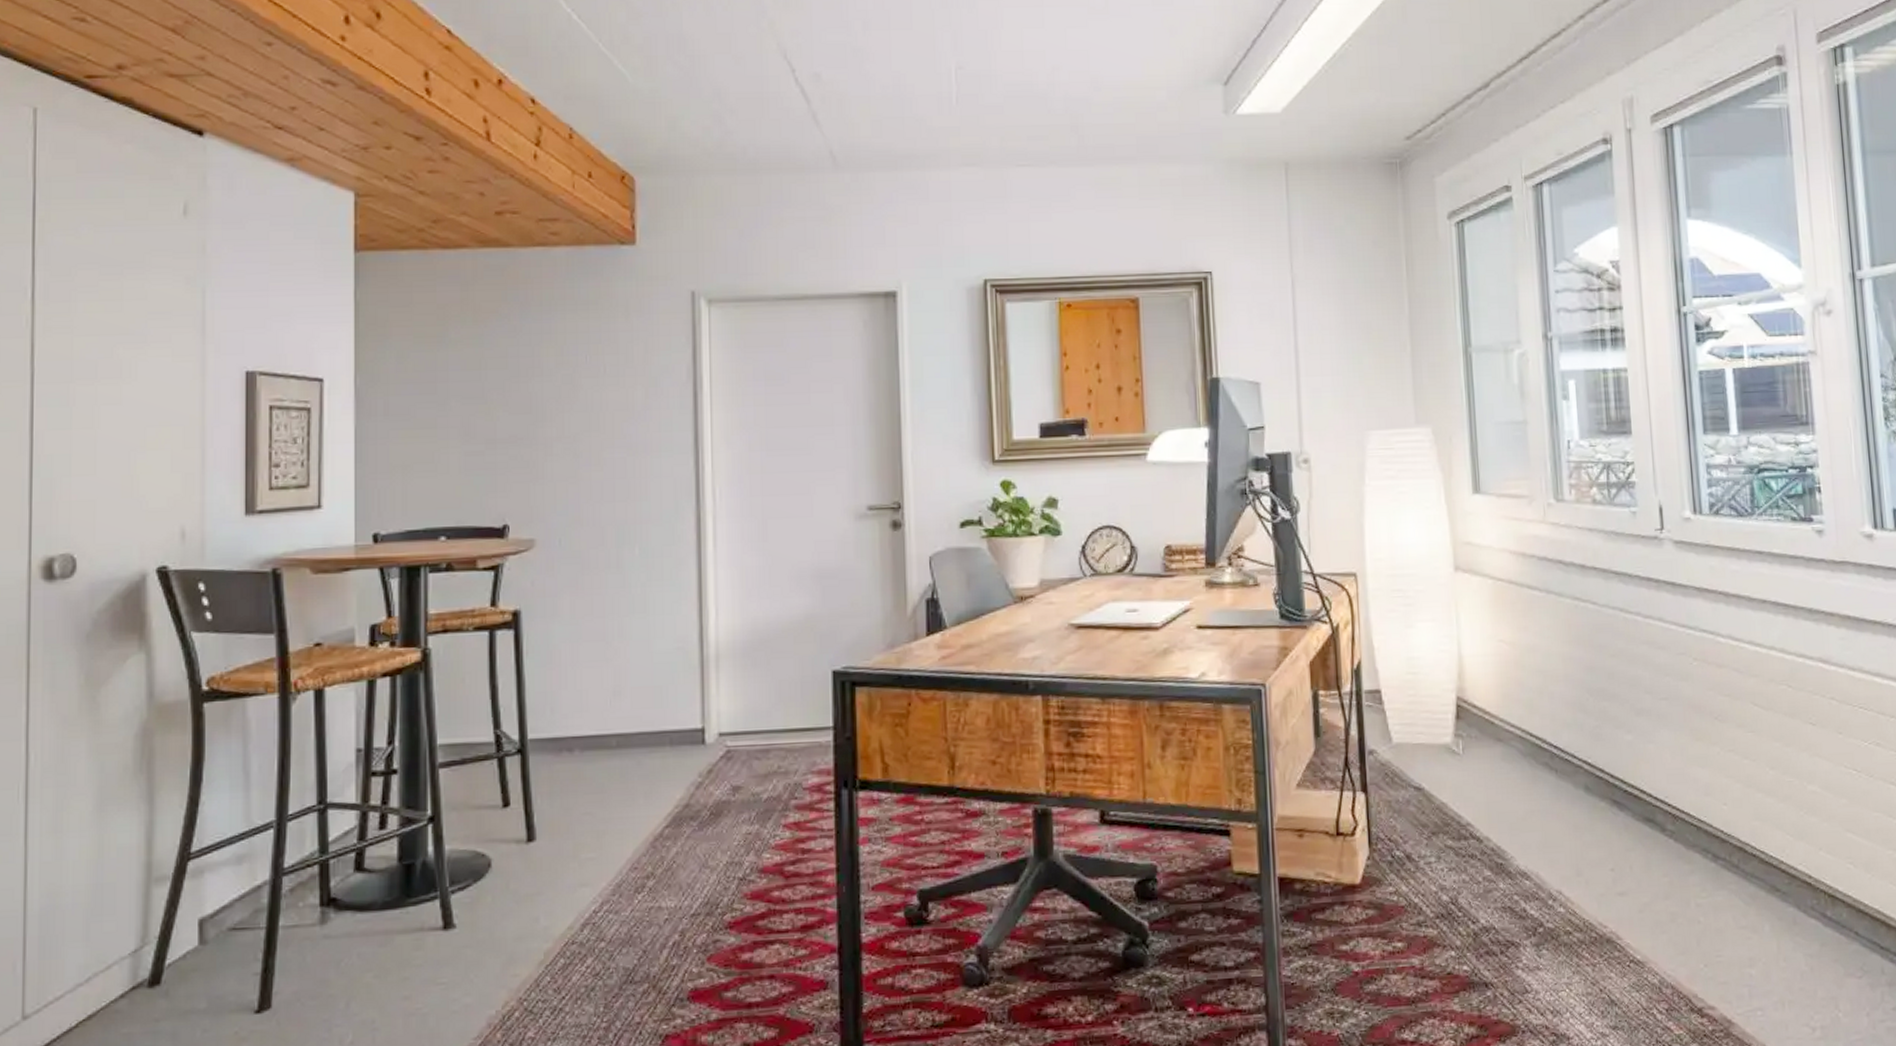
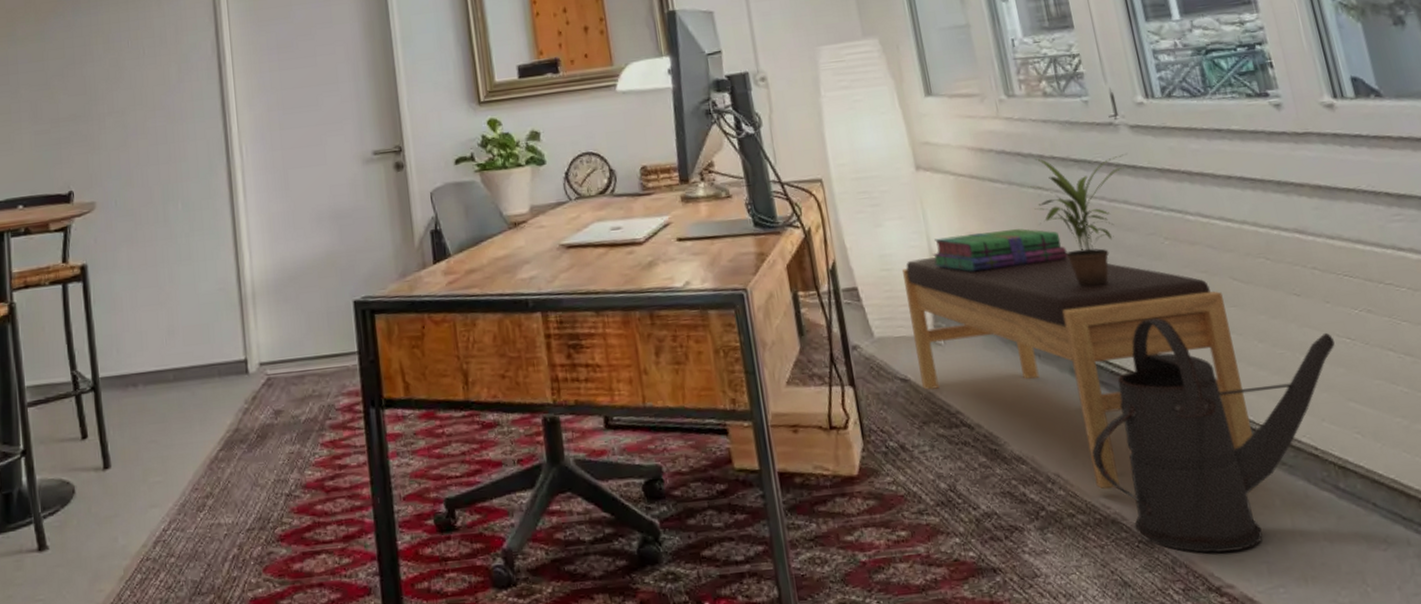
bench: none [1429,664,1752,909] -> present [902,257,1253,490]
stack of books: none [1461,638,1597,681] -> present [932,228,1068,272]
potted plant: none [1565,568,1668,703] -> present [1027,154,1127,287]
watering can: none [1596,740,1841,976] -> present [1092,318,1335,554]

